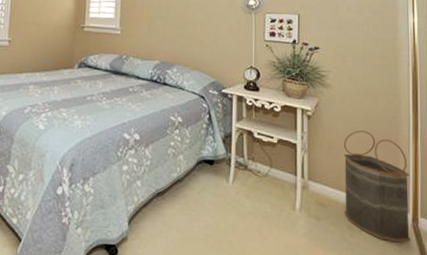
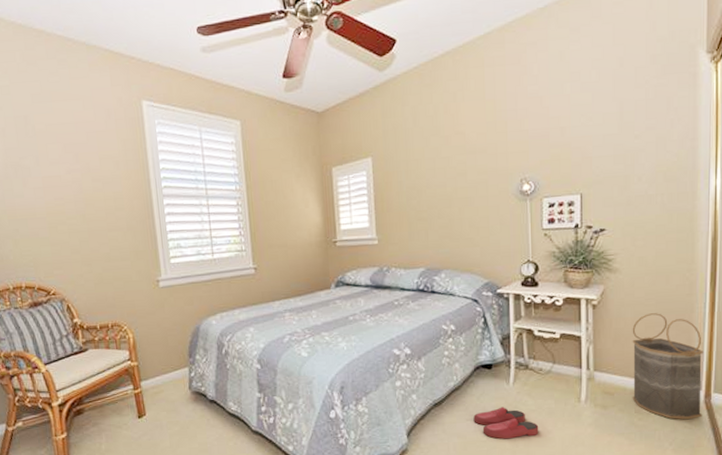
slippers: none [193,205,255,240] -> present [473,407,539,439]

